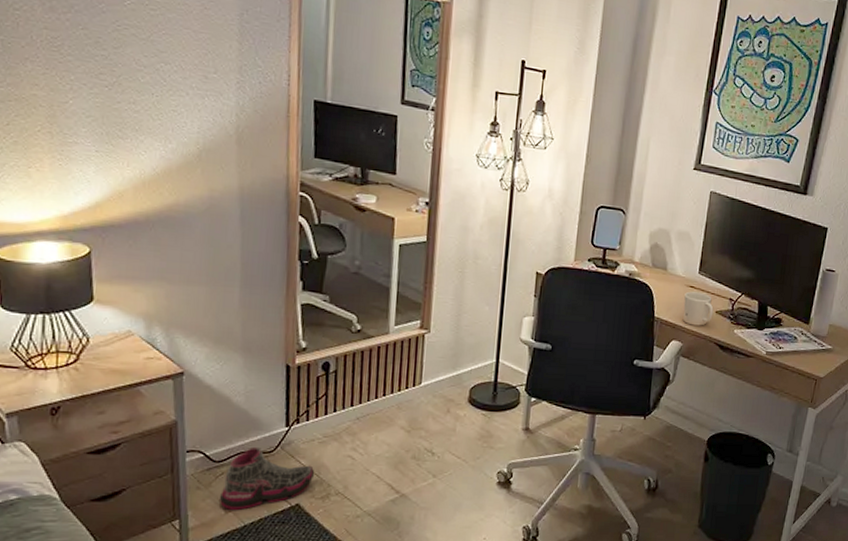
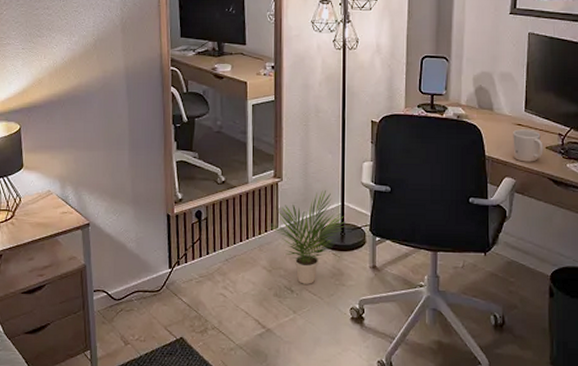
athletic shoe: present [220,446,315,510] -> none [120,286,194,342]
potted plant: none [409,344,502,447] -> present [267,189,348,284]

